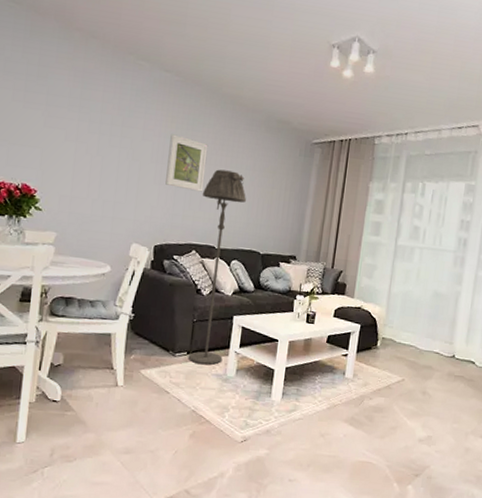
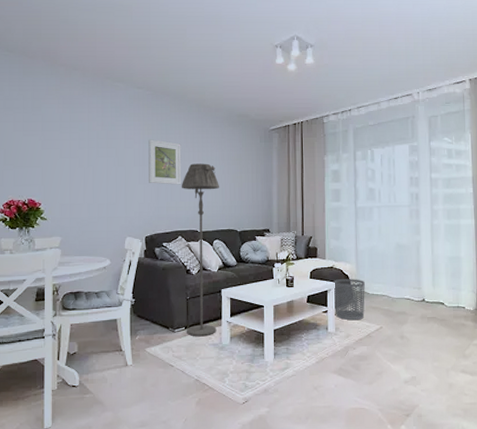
waste bin: none [356,321,393,369] -> present [334,279,365,321]

